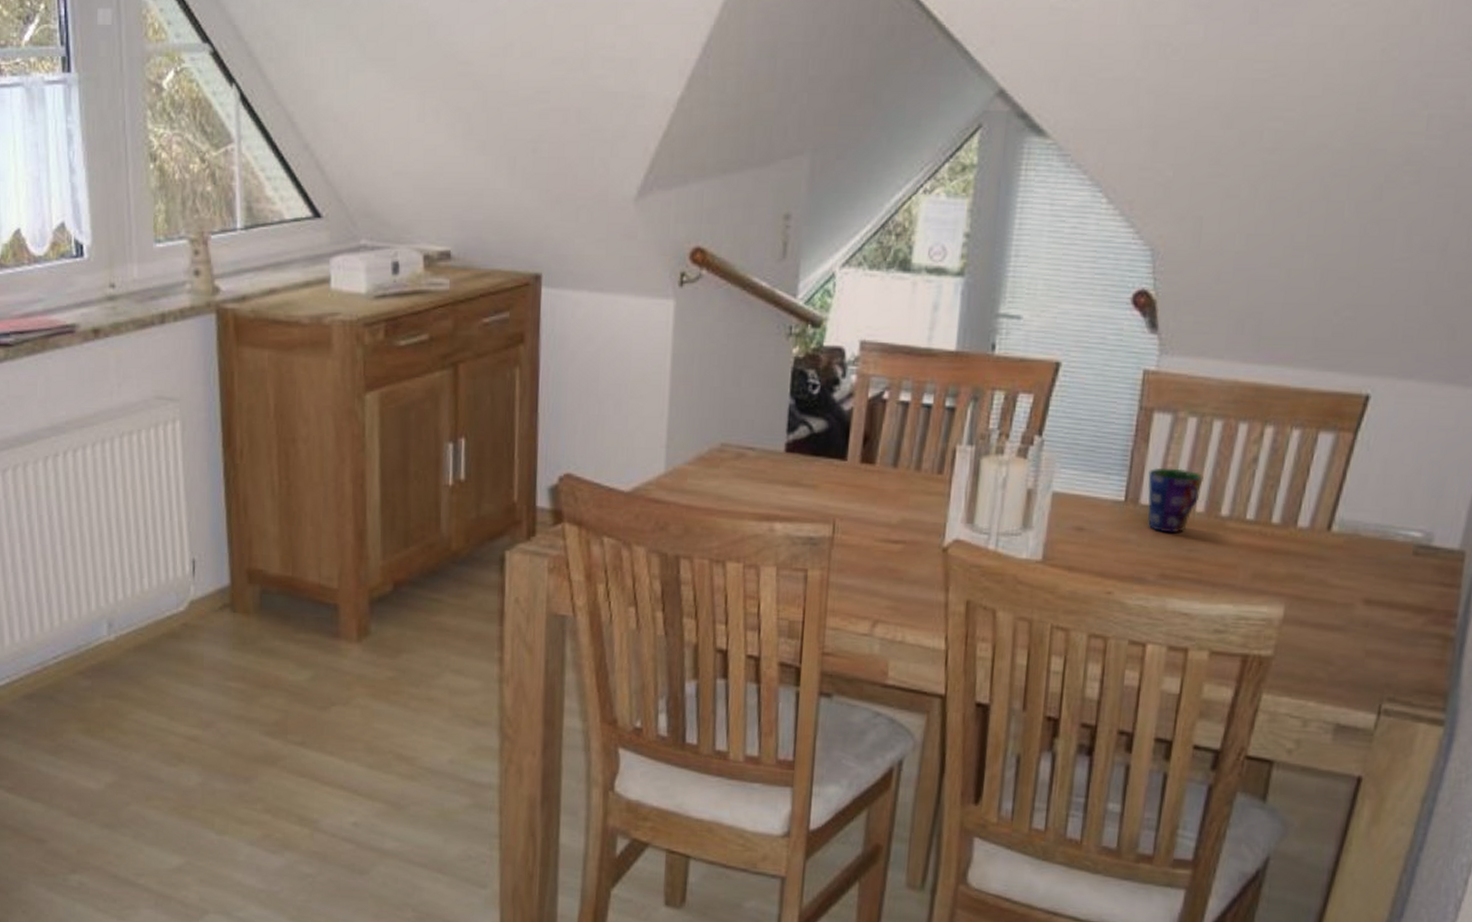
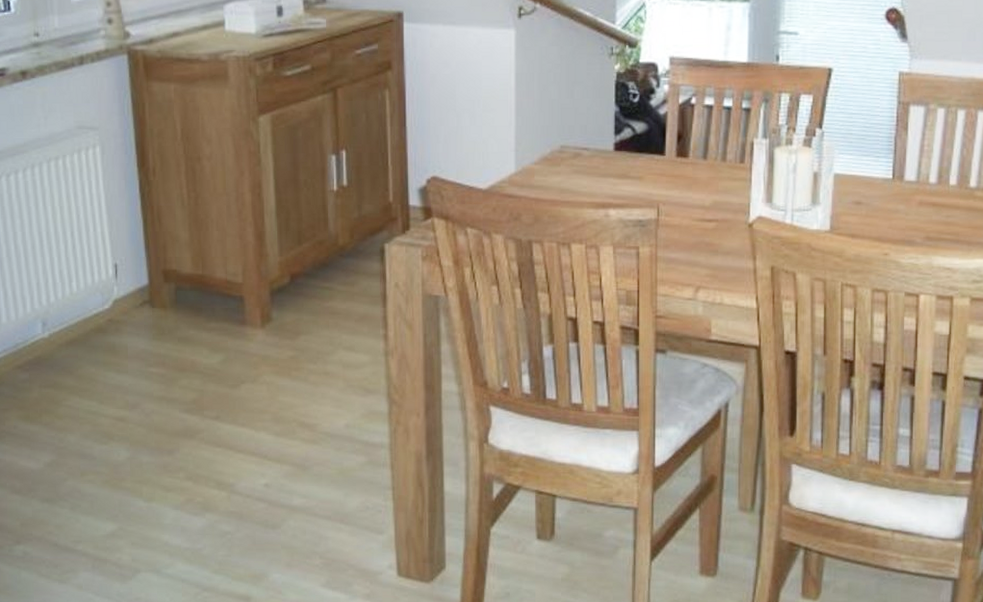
cup: present [1147,467,1204,532] -> none [909,150,953,202]

